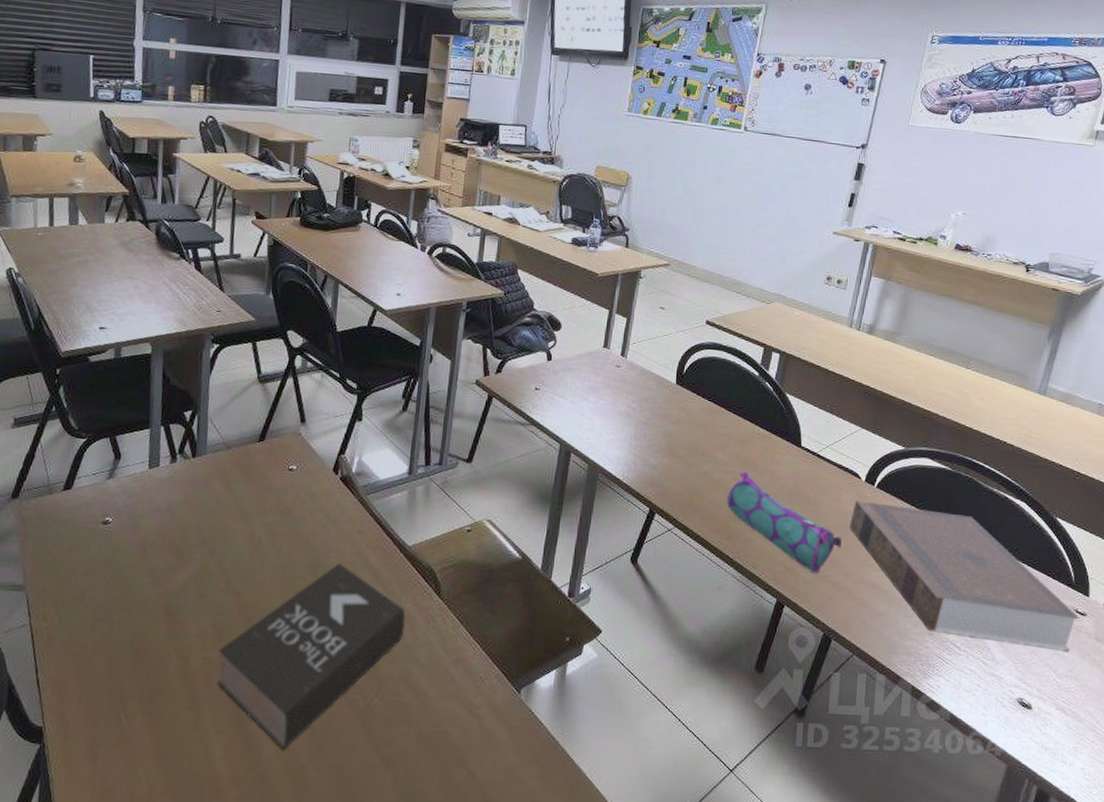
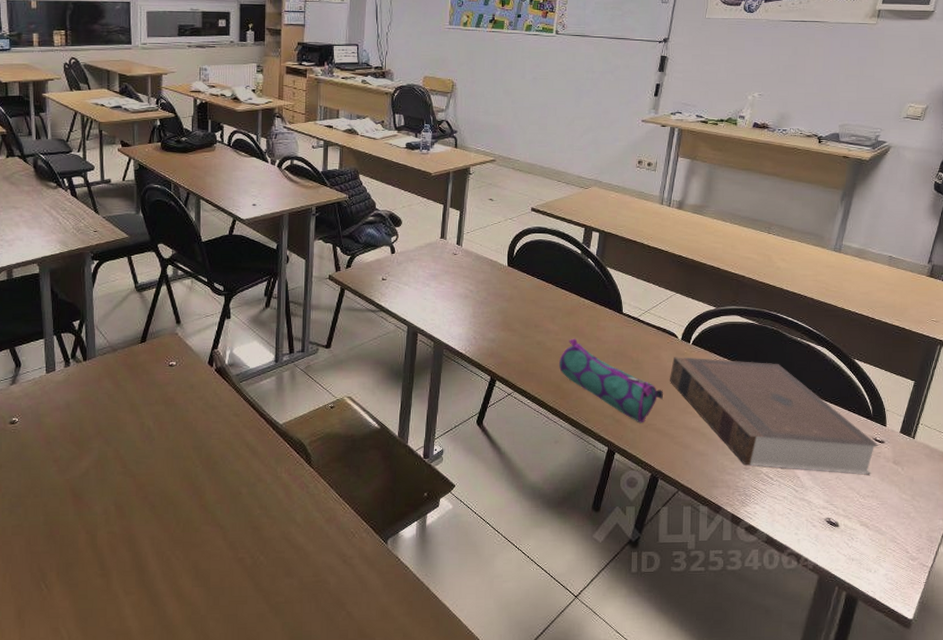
book: present [217,563,406,750] -> none [121,443,282,605]

